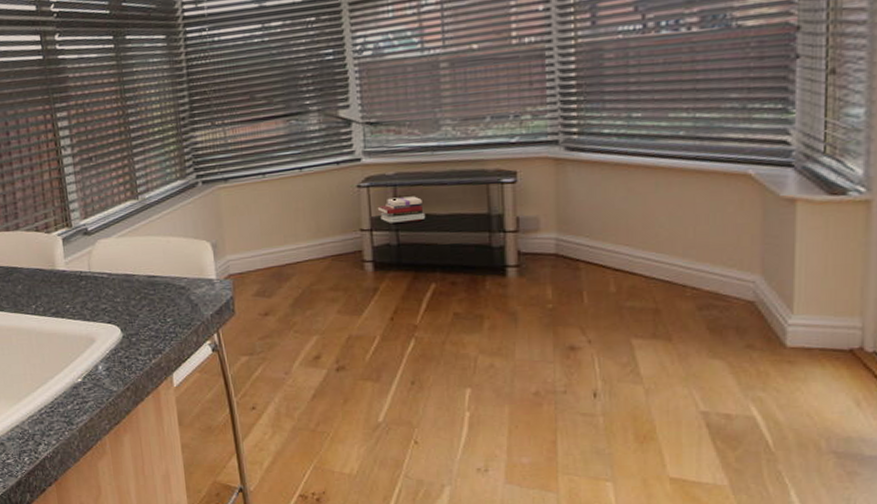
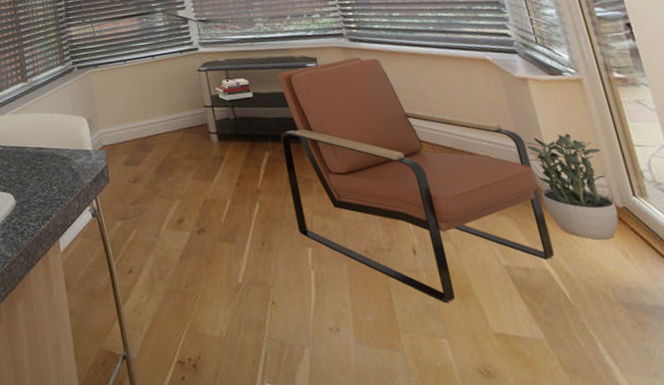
armchair: none [452,171,771,448] -> present [278,57,555,304]
potted plant: none [768,266,867,386] -> present [525,133,619,240]

